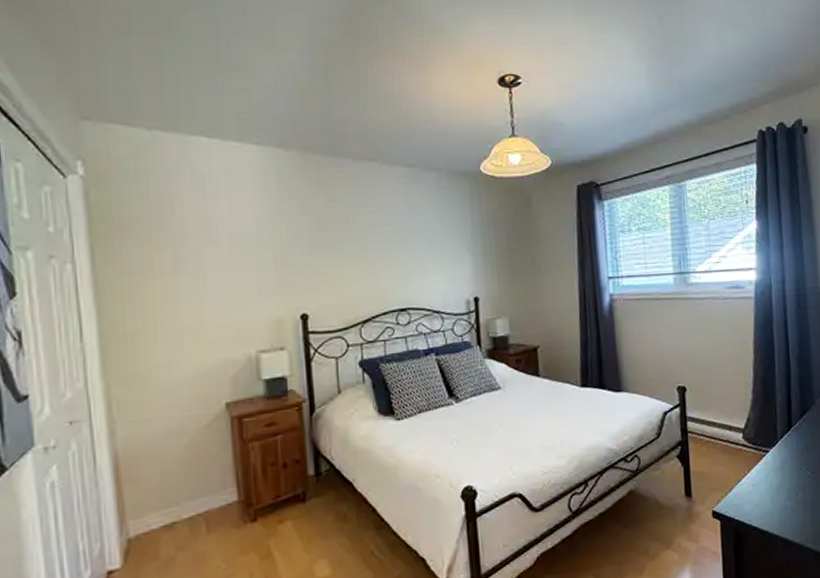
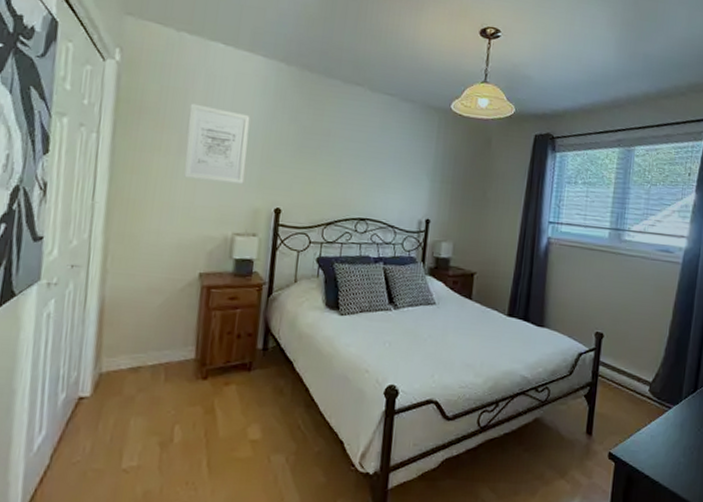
wall art: none [179,210,259,297] -> present [184,103,251,184]

